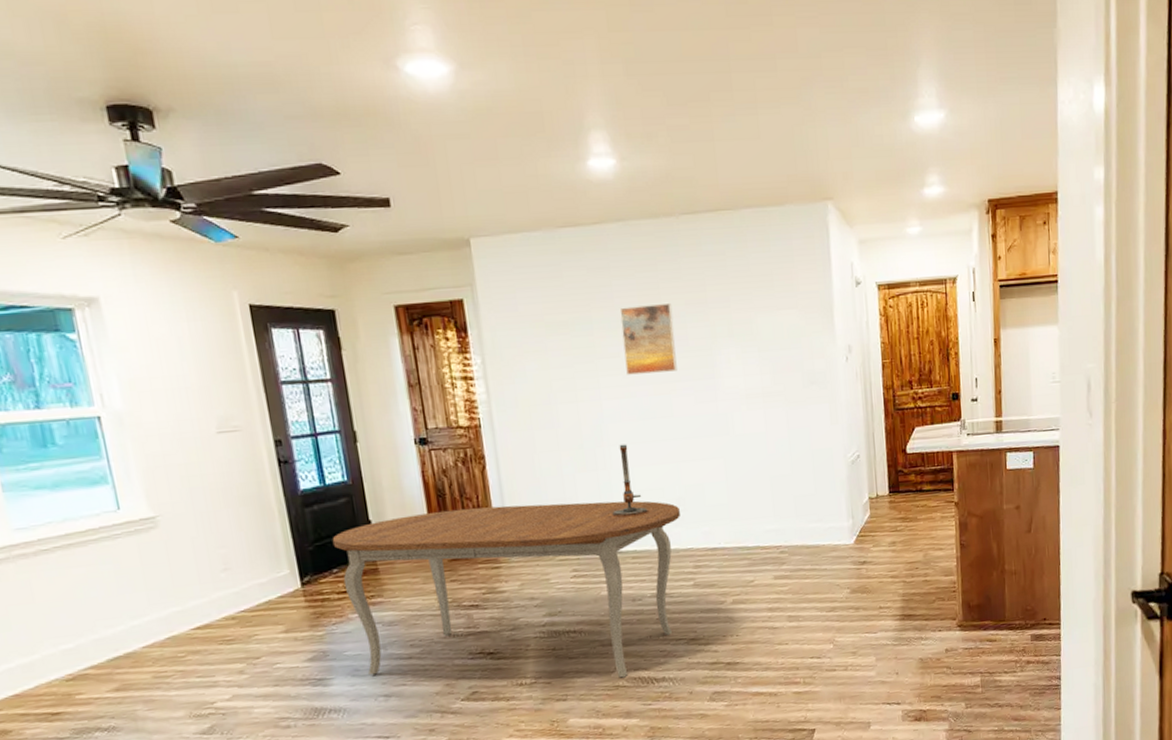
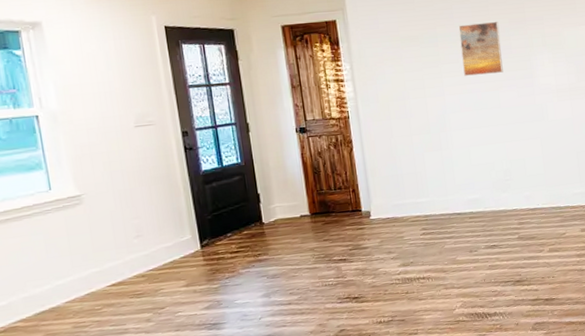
dining table: present [332,501,680,678] -> none [227,173,507,319]
candlestick: present [611,444,648,518] -> none [452,129,482,187]

